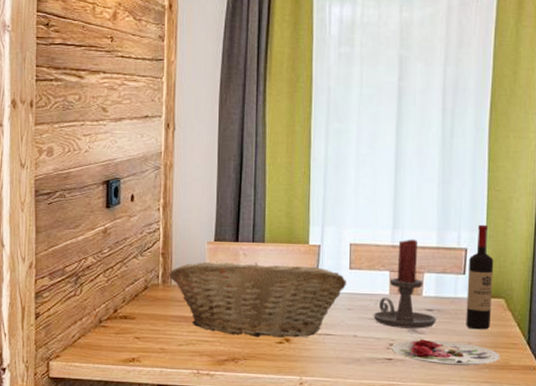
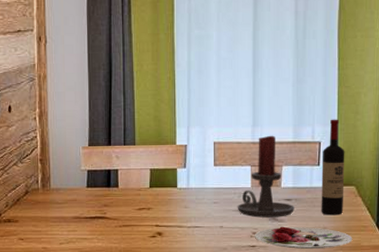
fruit basket: present [169,262,347,338] -> none [48,164,213,233]

